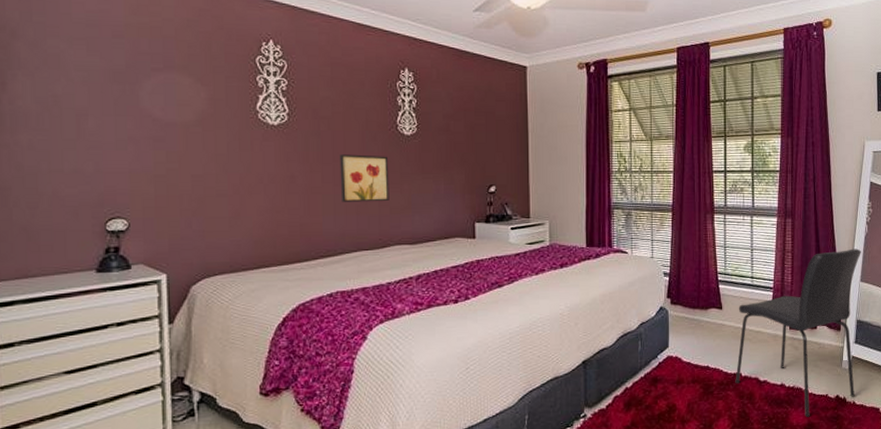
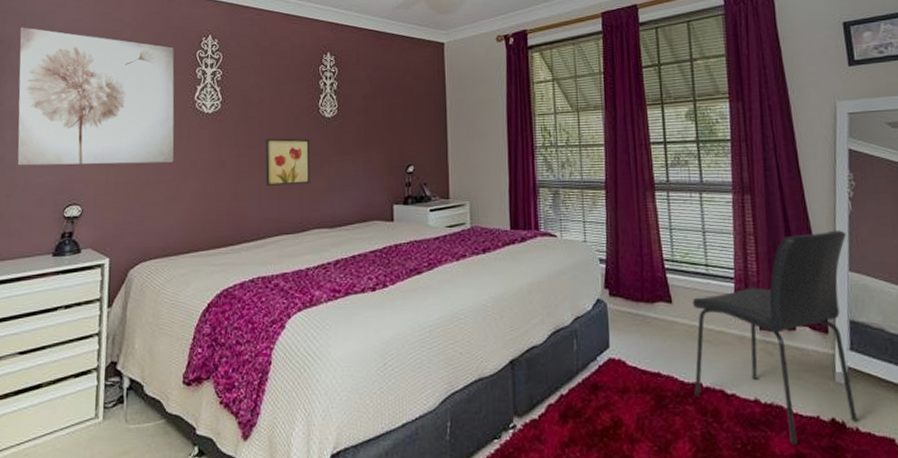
wall art: none [26,12,236,176] -> present [17,27,175,166]

